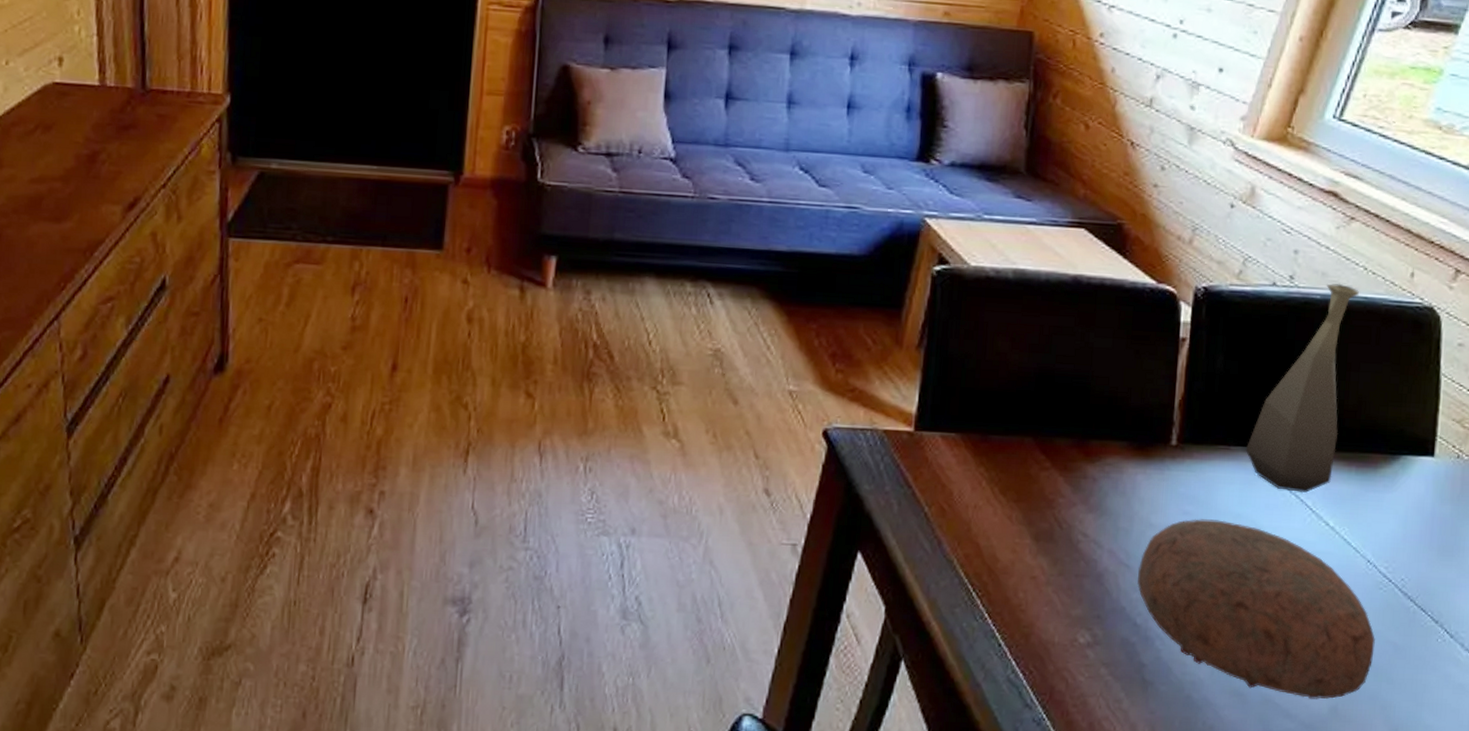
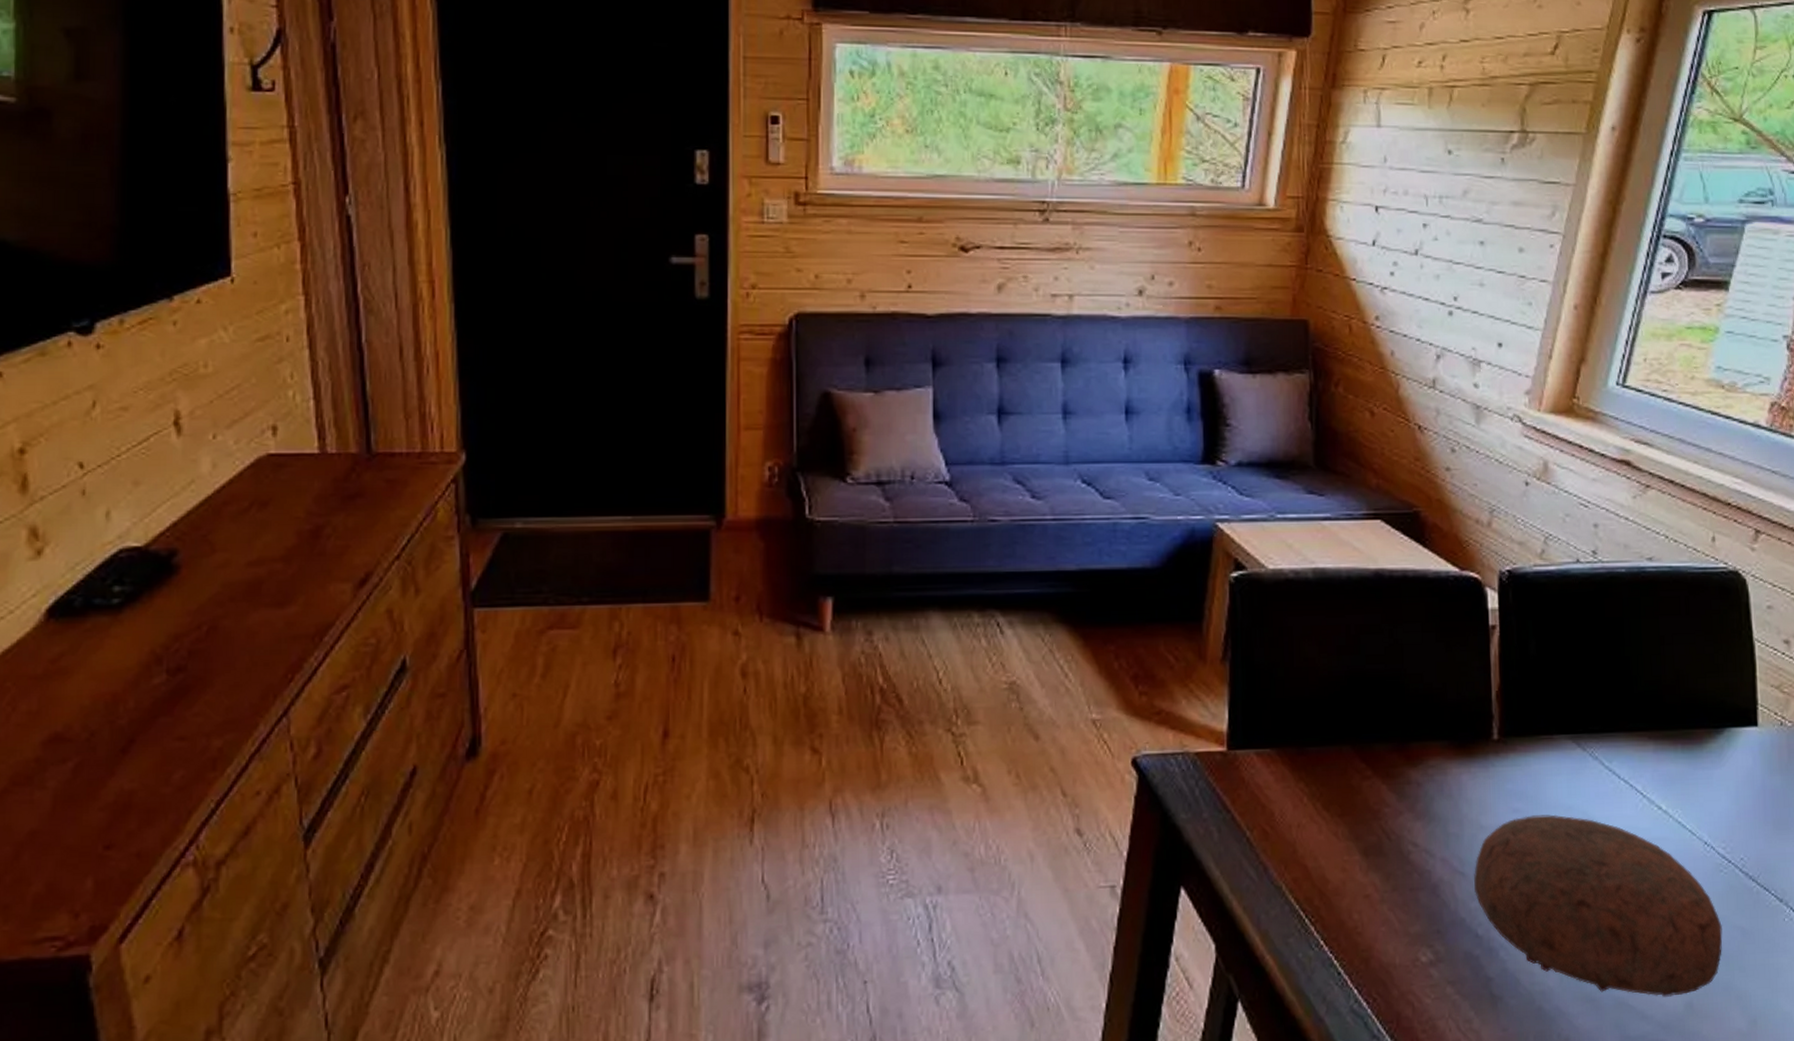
bottle: present [1246,283,1360,494] -> none [1569,554,1664,778]

